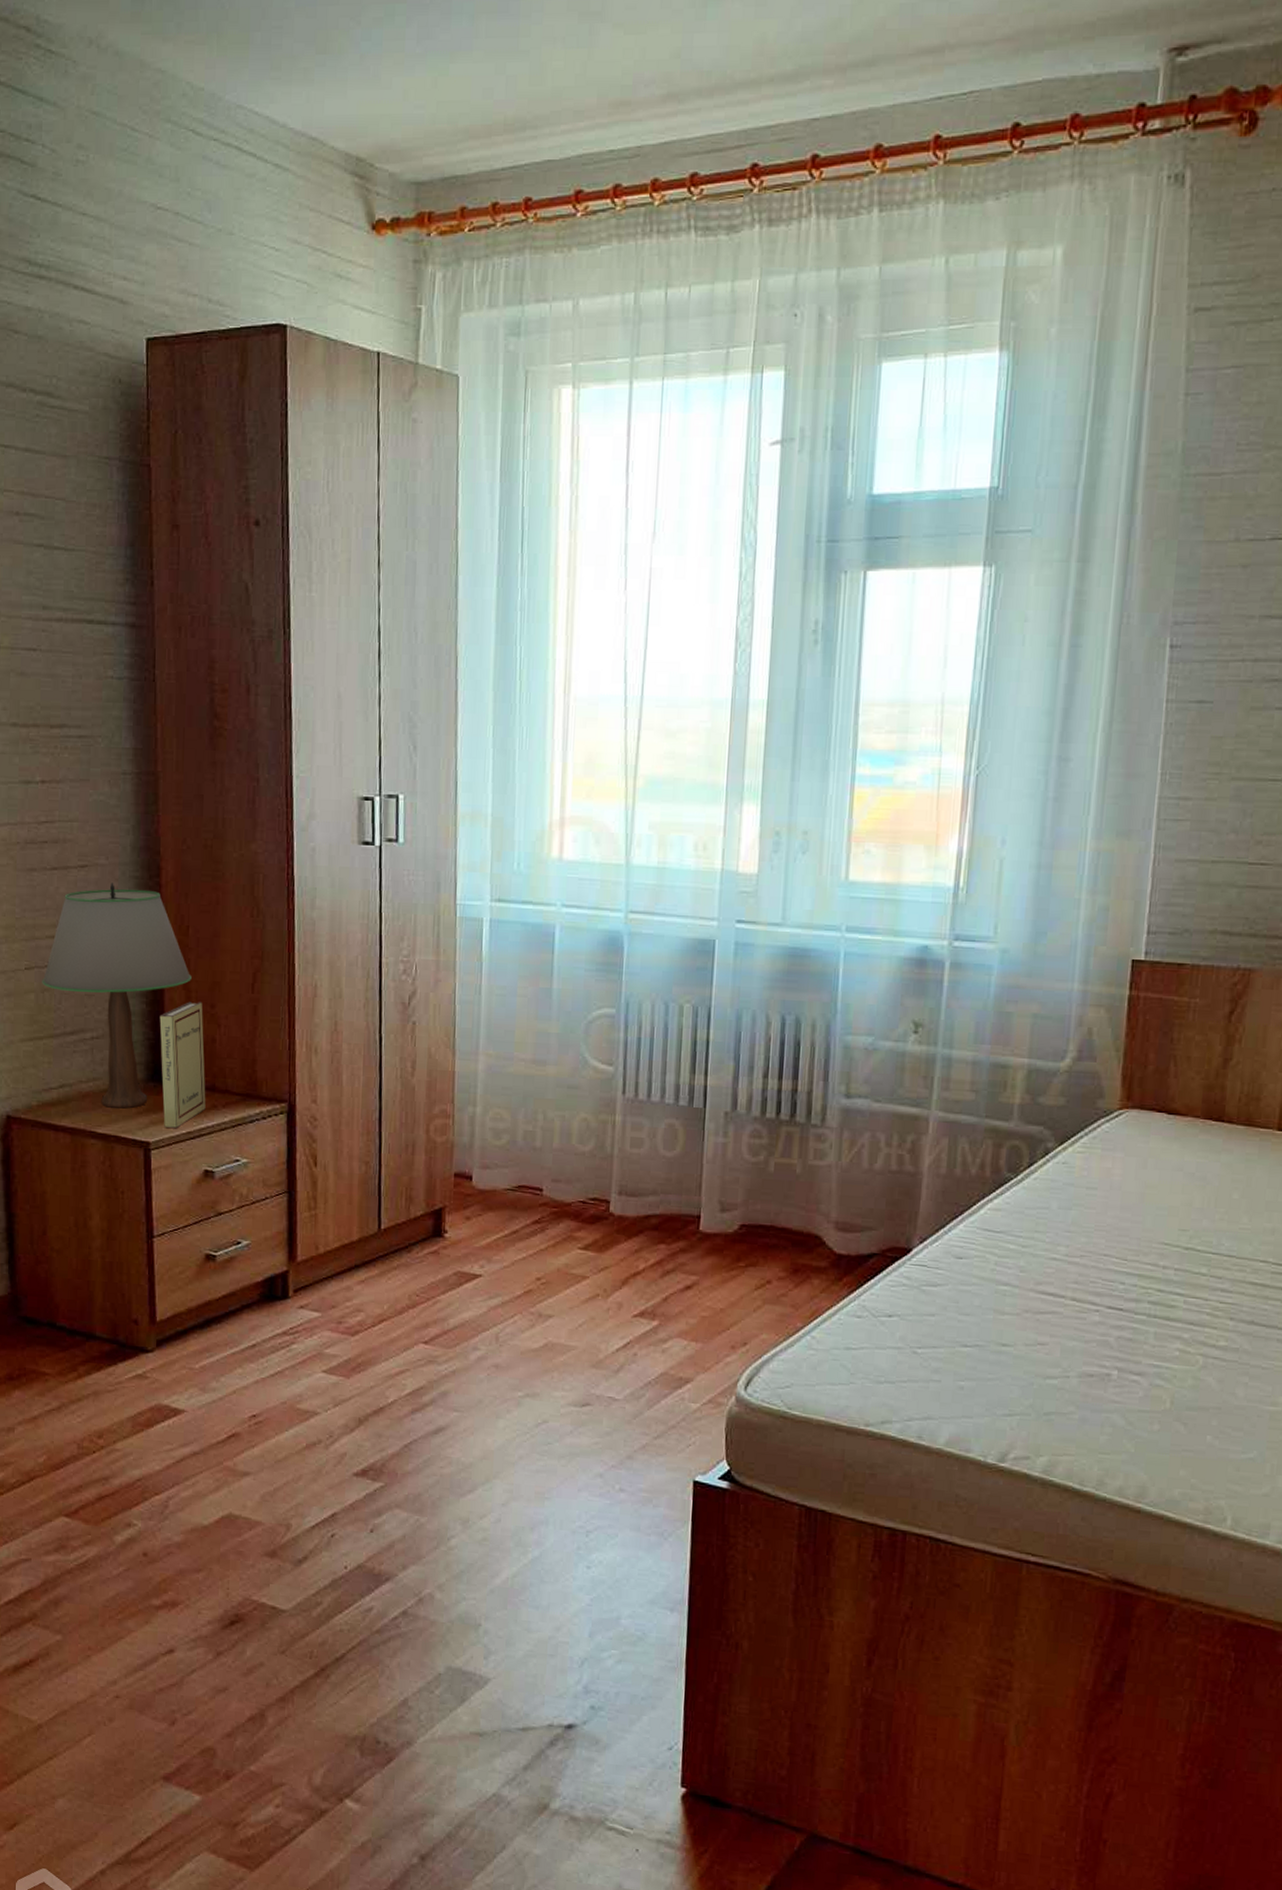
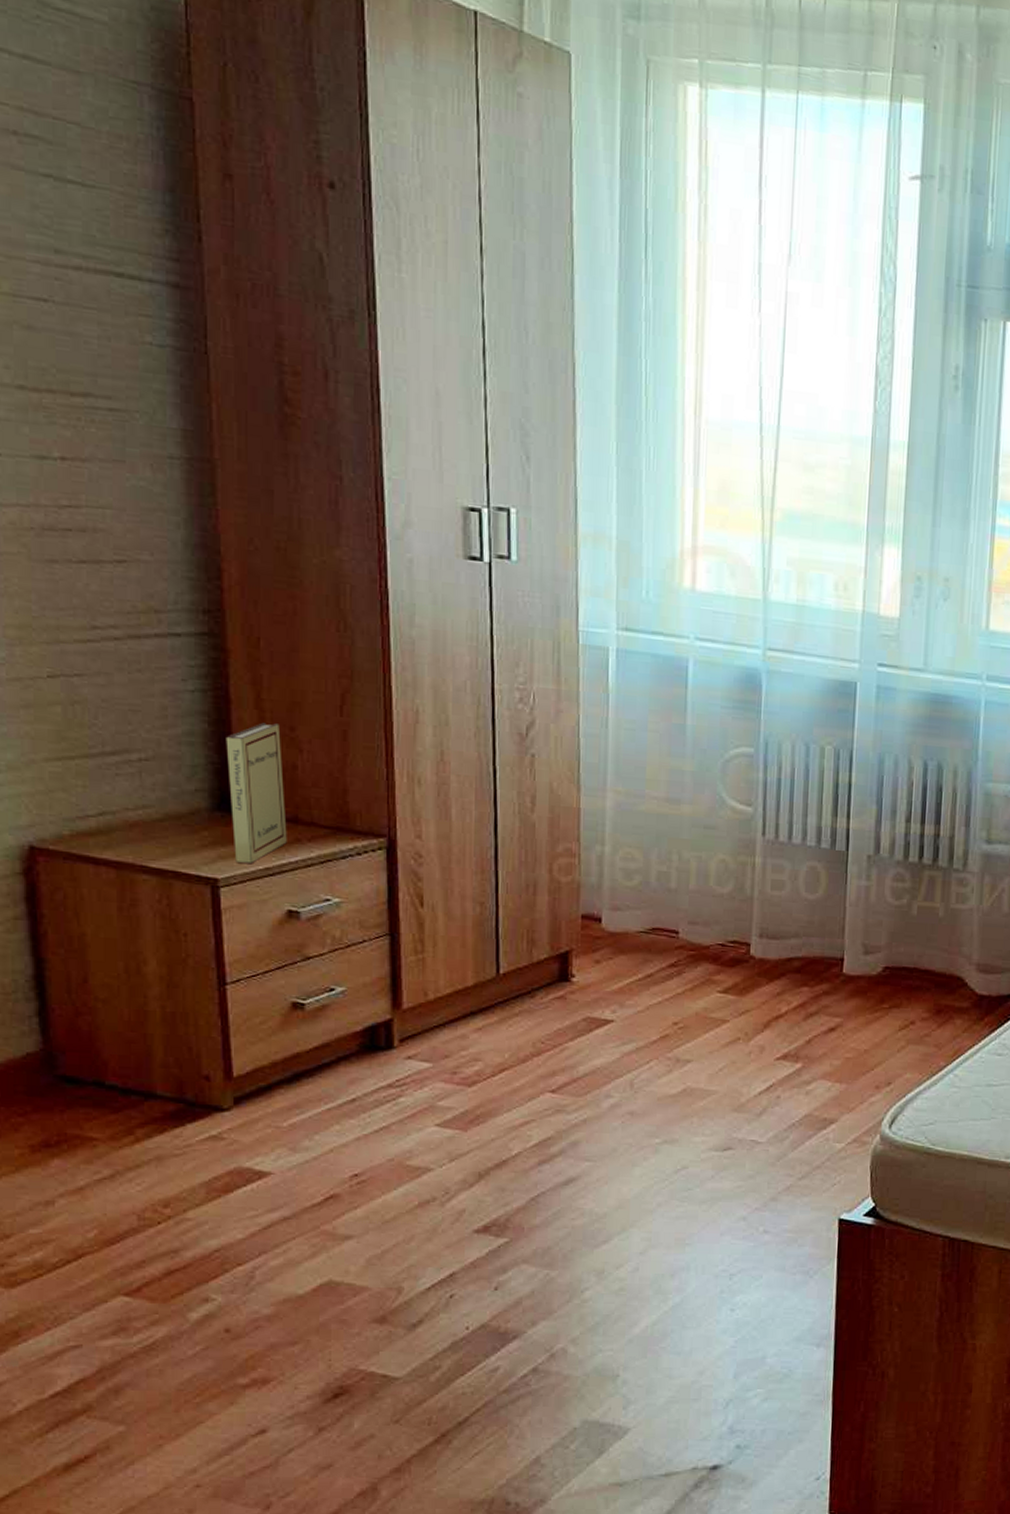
table lamp: present [42,882,192,1109] -> none [71,582,265,841]

